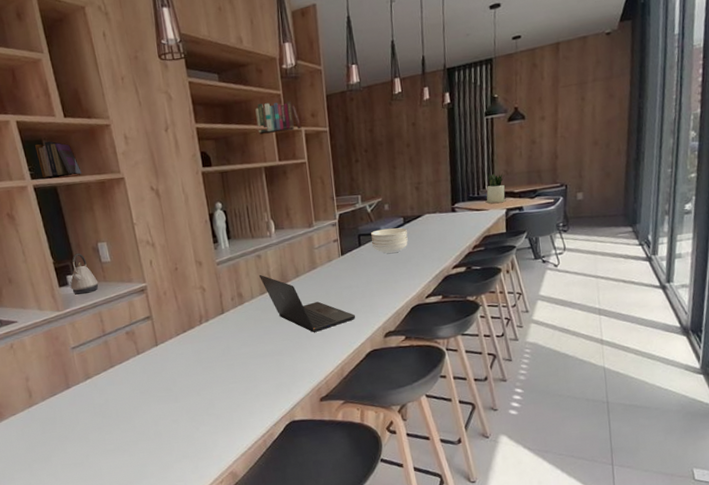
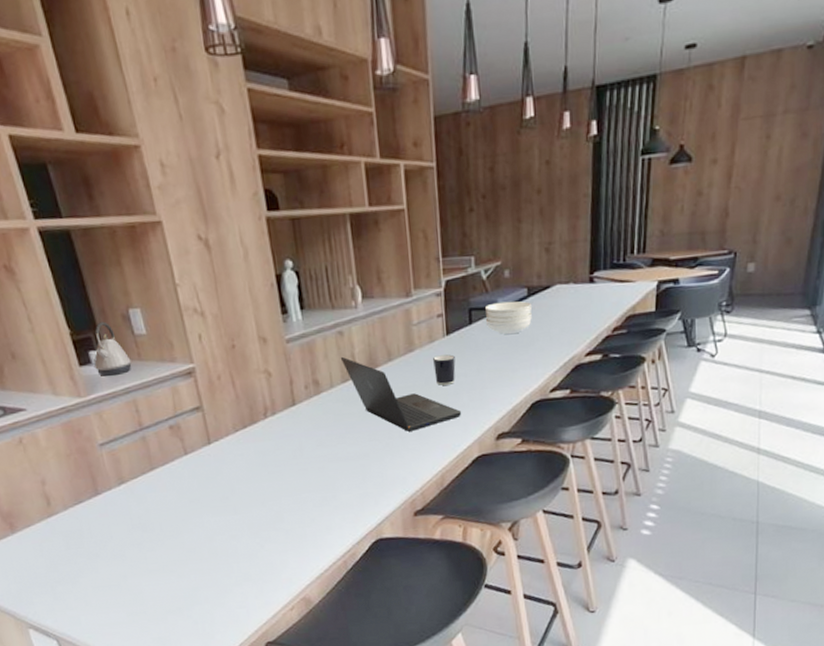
books: present [35,141,82,178] -> none [37,165,104,219]
books: present [255,101,302,135] -> none [338,122,400,168]
mug: none [331,270,350,295] -> present [433,354,456,385]
planter: present [485,172,506,204] -> none [632,232,659,274]

